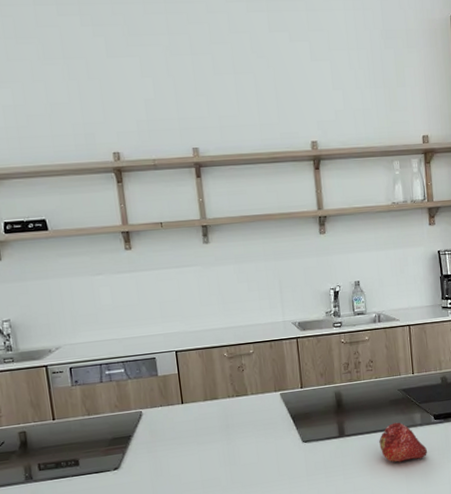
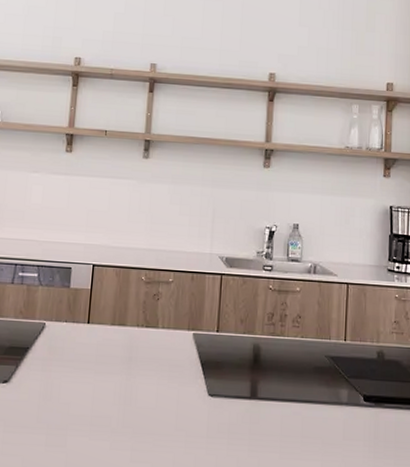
fruit: present [379,422,427,462] -> none [295,395,350,446]

